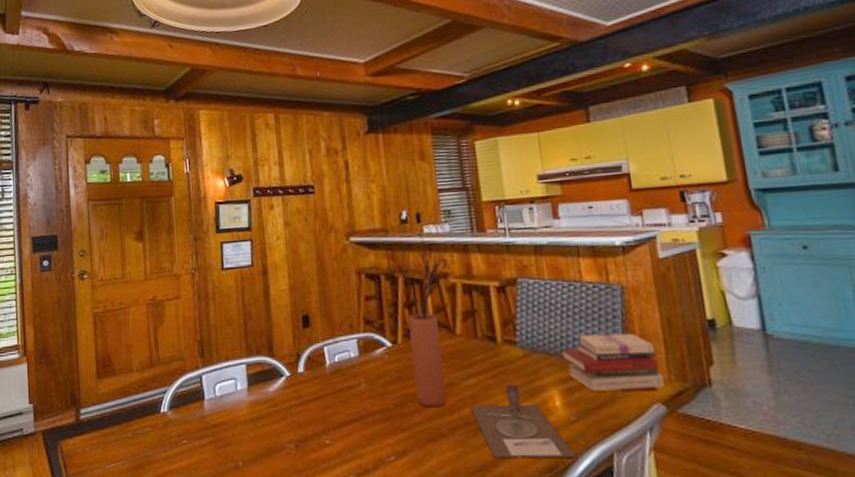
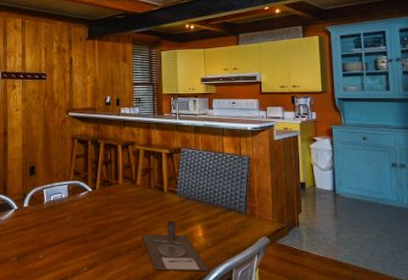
vase: present [397,238,448,408] -> none [100,116,137,235]
books: present [561,333,665,391] -> none [206,189,270,228]

